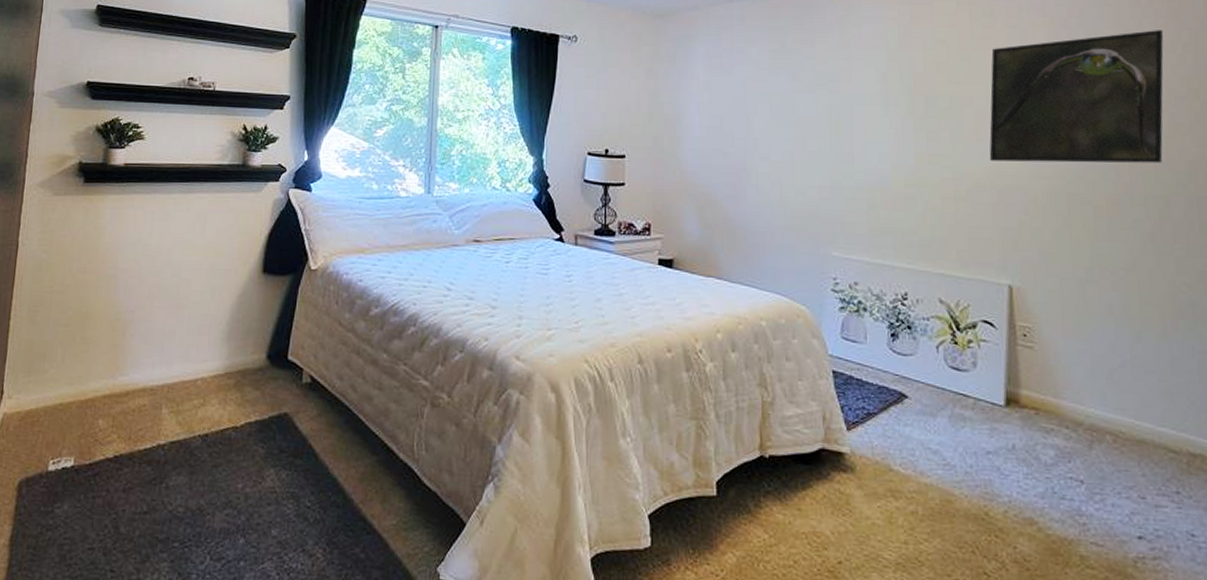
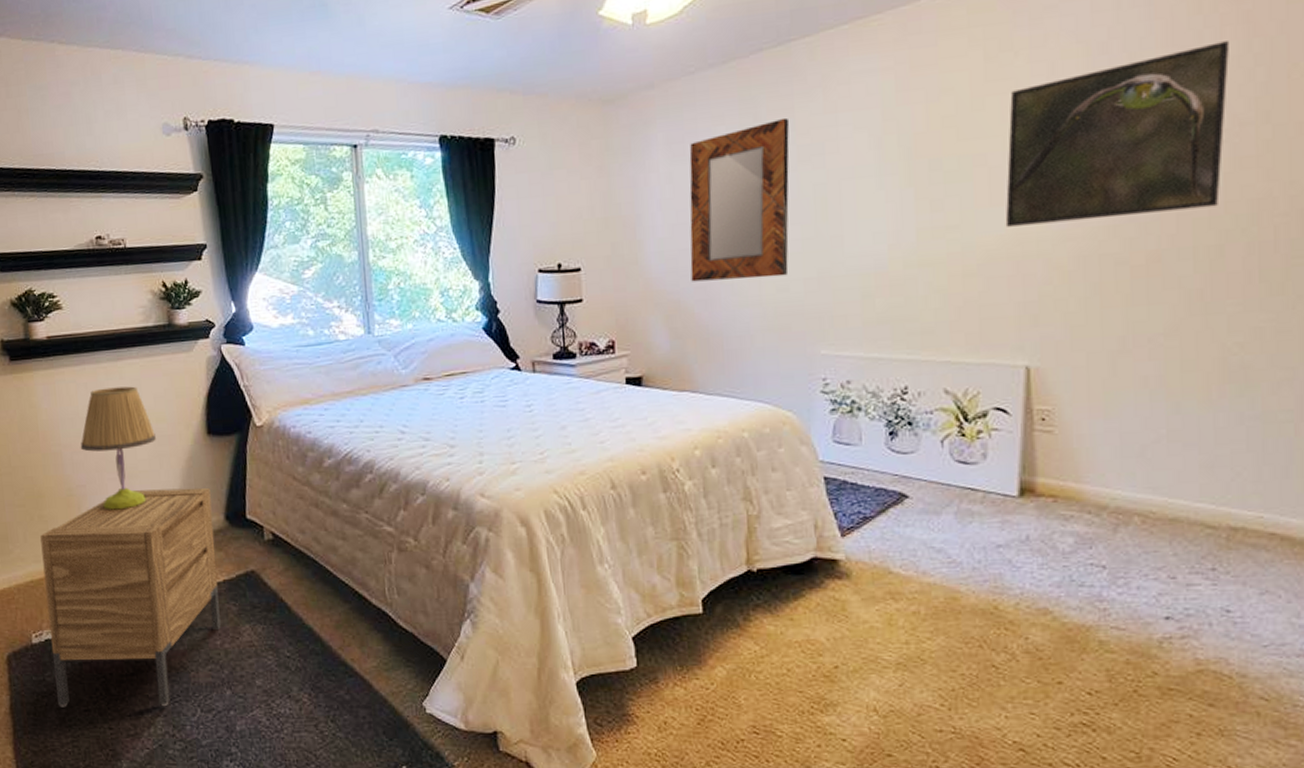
nightstand: none [62,321,257,551] -> present [40,487,221,707]
table lamp: none [136,218,212,339] -> present [80,386,156,510]
home mirror: none [721,47,810,182] -> present [689,117,790,282]

